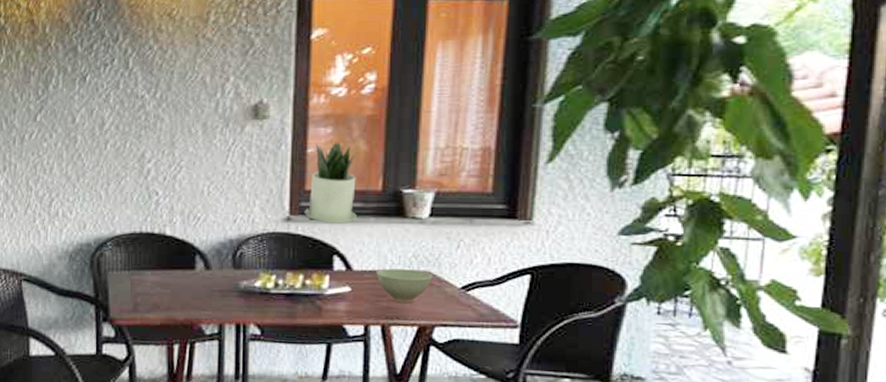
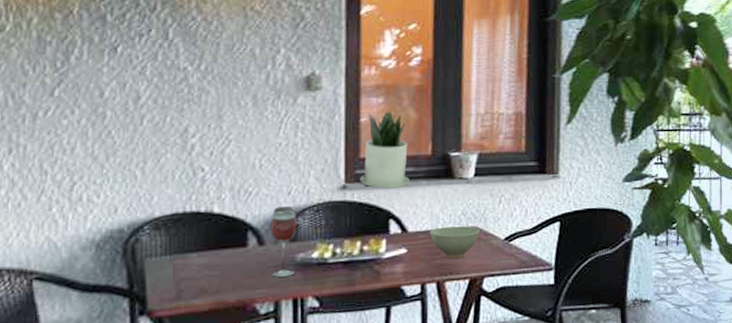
wineglass: none [216,233,242,302] -> present [270,206,297,277]

